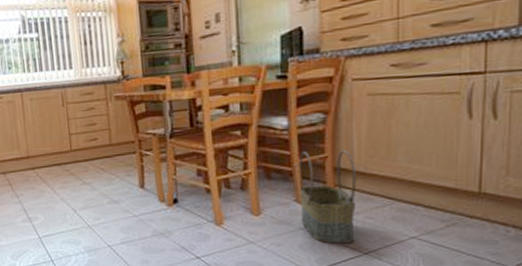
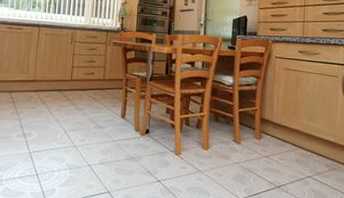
basket: present [298,149,356,244] -> none [236,104,275,178]

